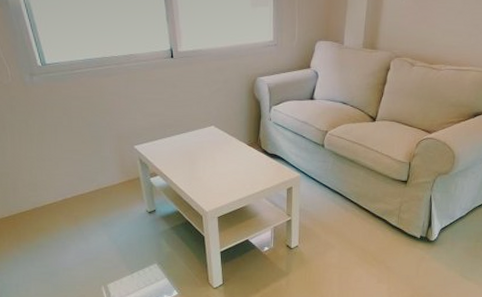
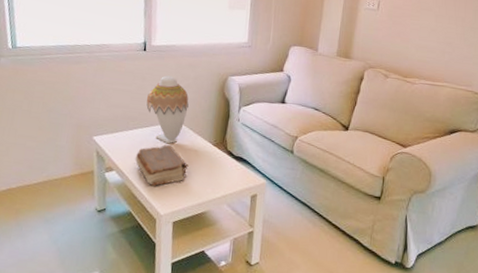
book: none [177,148,227,187] -> present [135,145,189,186]
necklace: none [181,81,221,147] -> present [146,75,189,144]

